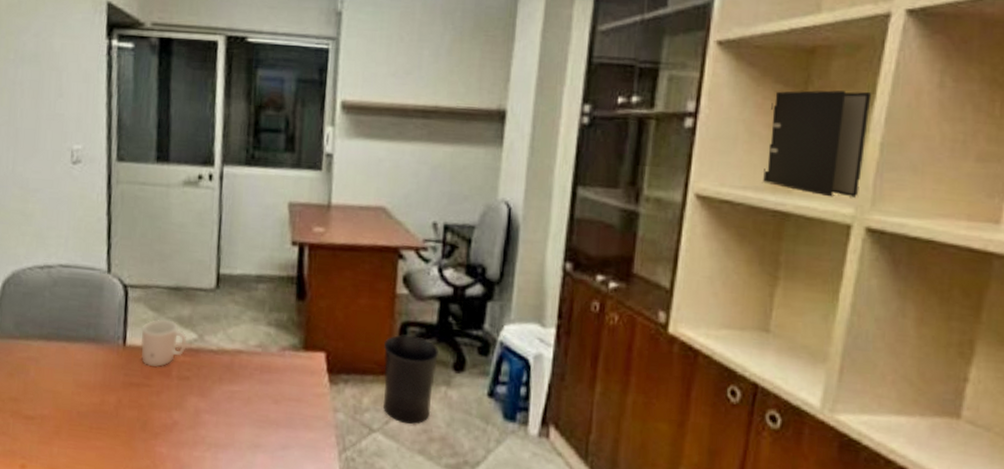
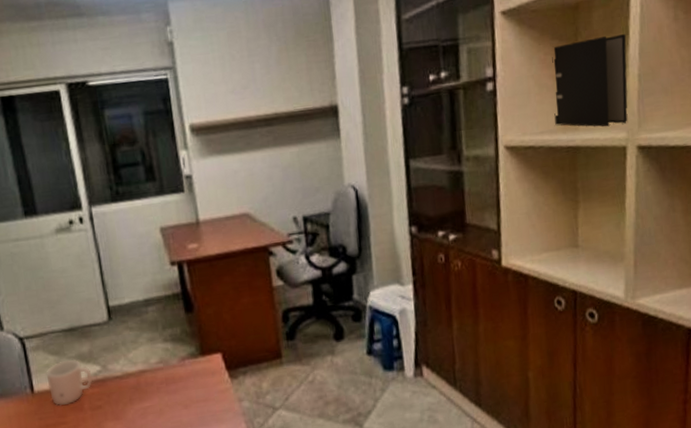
waste bin: present [383,334,440,424] -> none [271,319,323,396]

